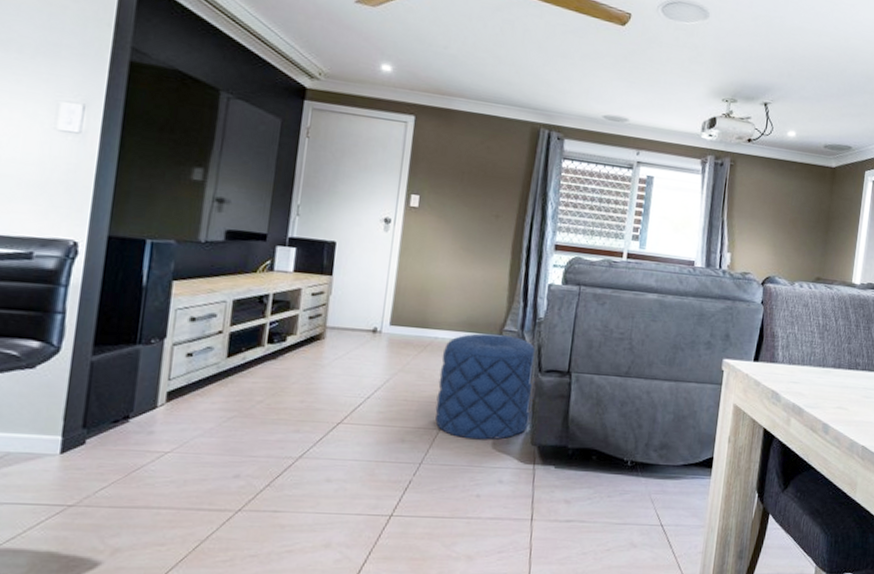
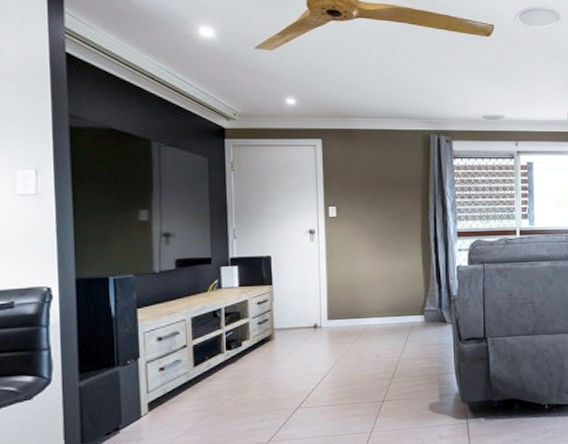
pouf: present [435,333,537,440] -> none [375,314,459,406]

